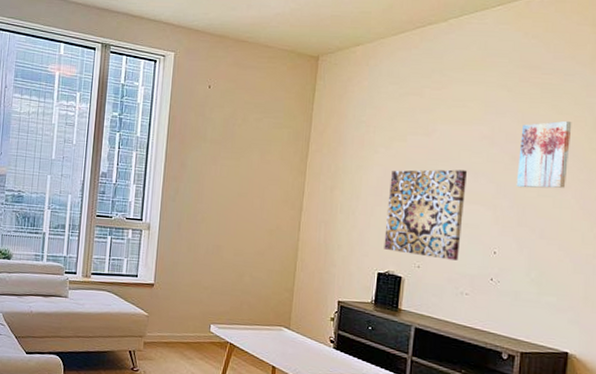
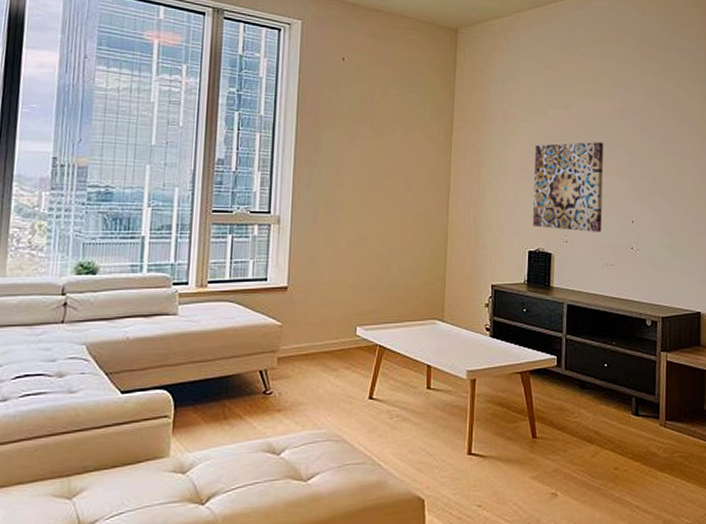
wall art: present [516,120,572,189] -> none [646,93,687,158]

